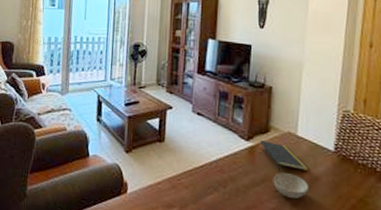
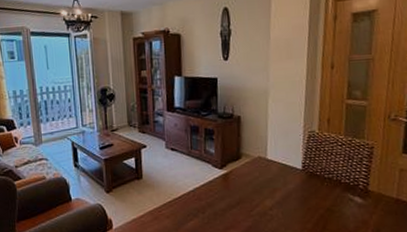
notepad: present [260,141,308,171] -> none [233,167,279,193]
bowl: present [273,173,309,200] -> none [247,194,281,216]

